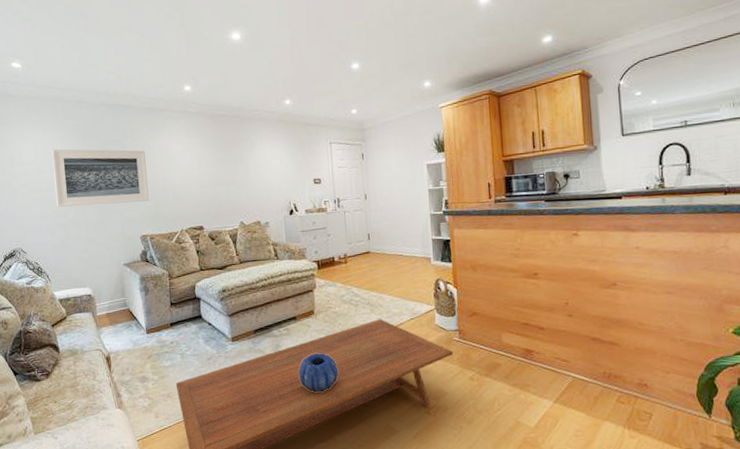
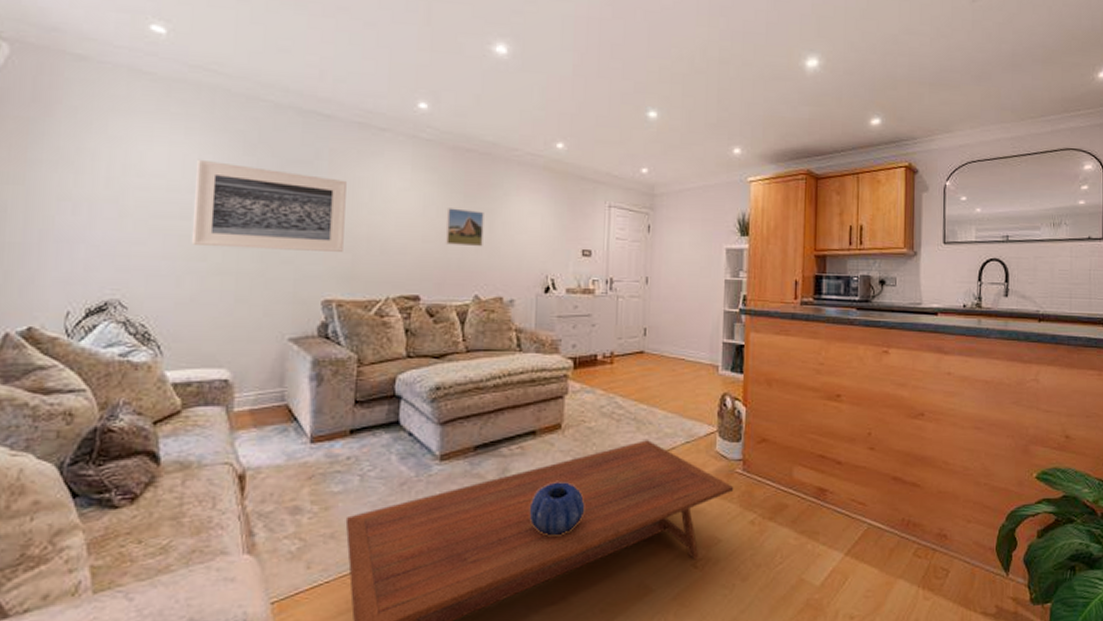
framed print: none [213,159,242,187] -> present [445,208,484,247]

